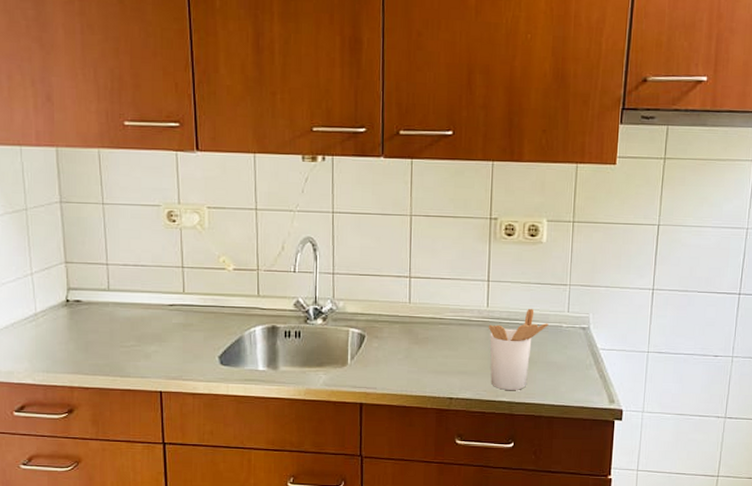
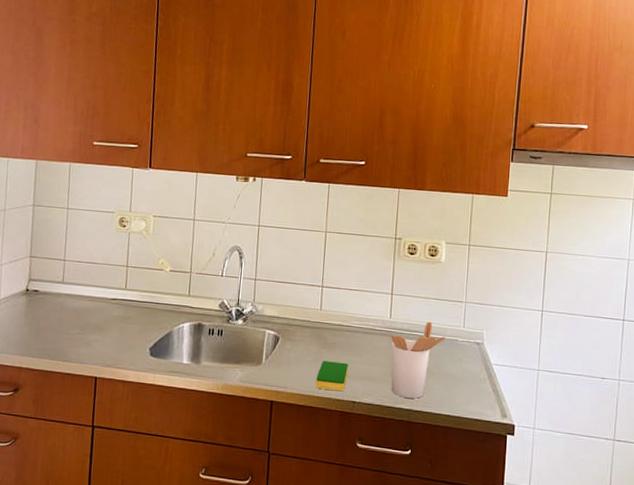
dish sponge: none [408,357,444,388] -> present [315,360,349,392]

